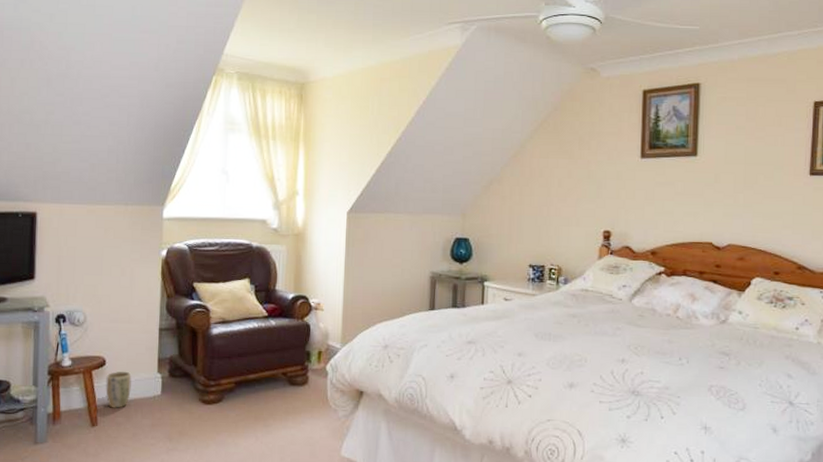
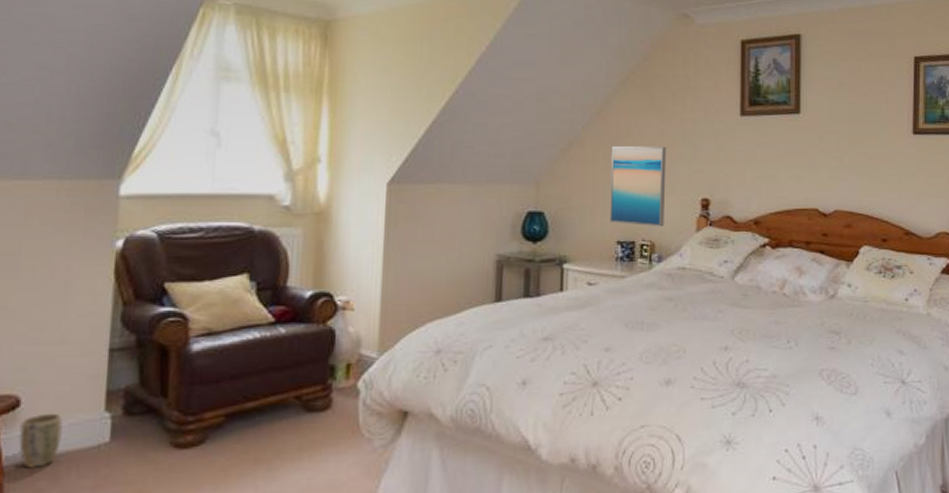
wall art: none [523,184,573,254] -> present [609,145,667,227]

